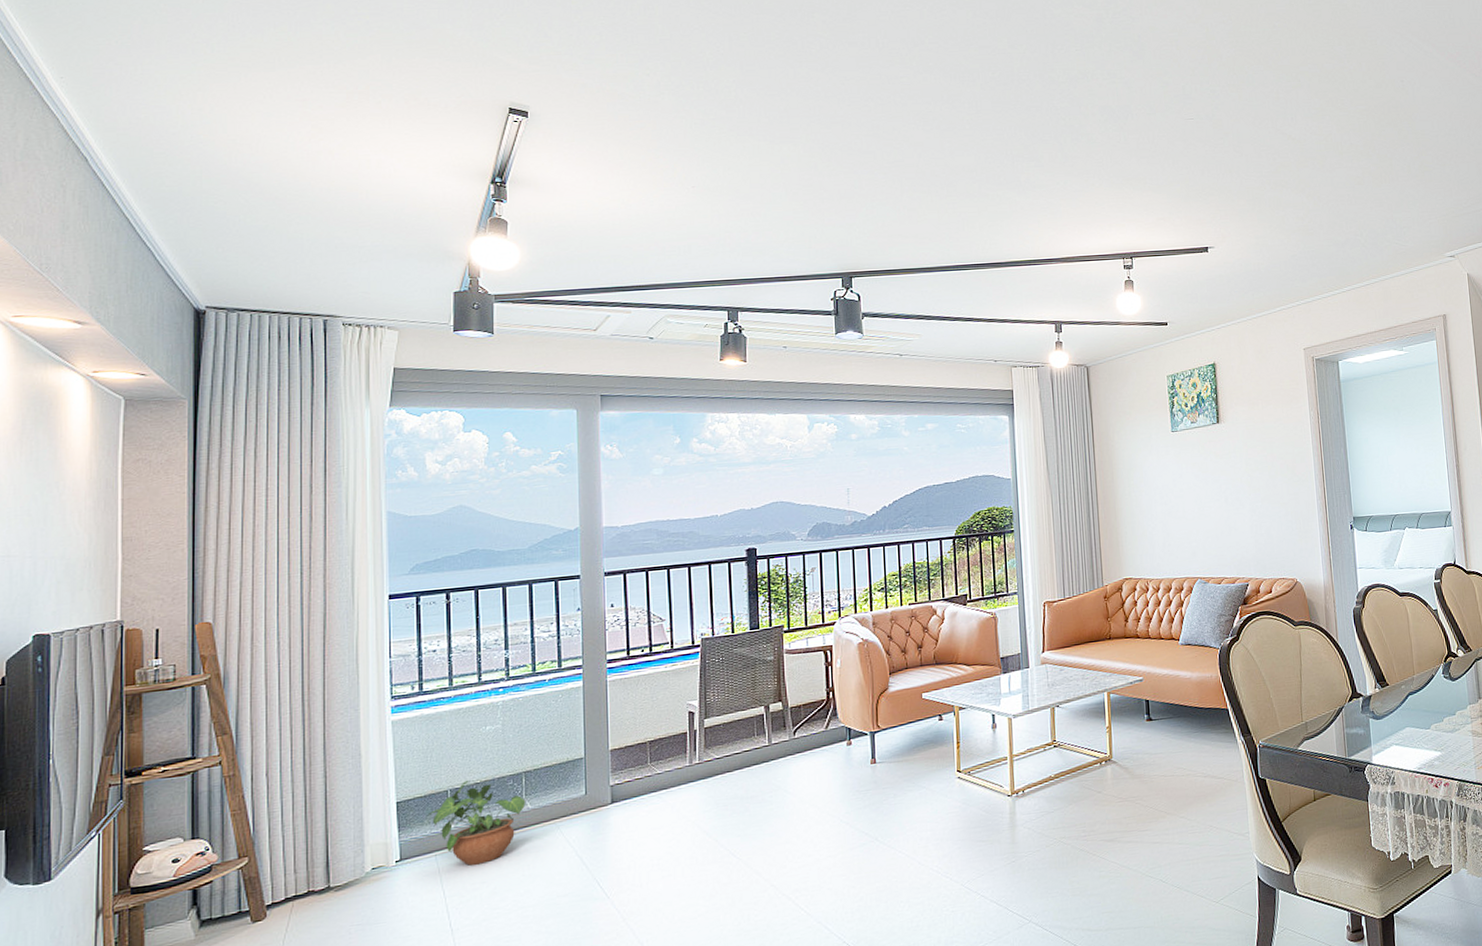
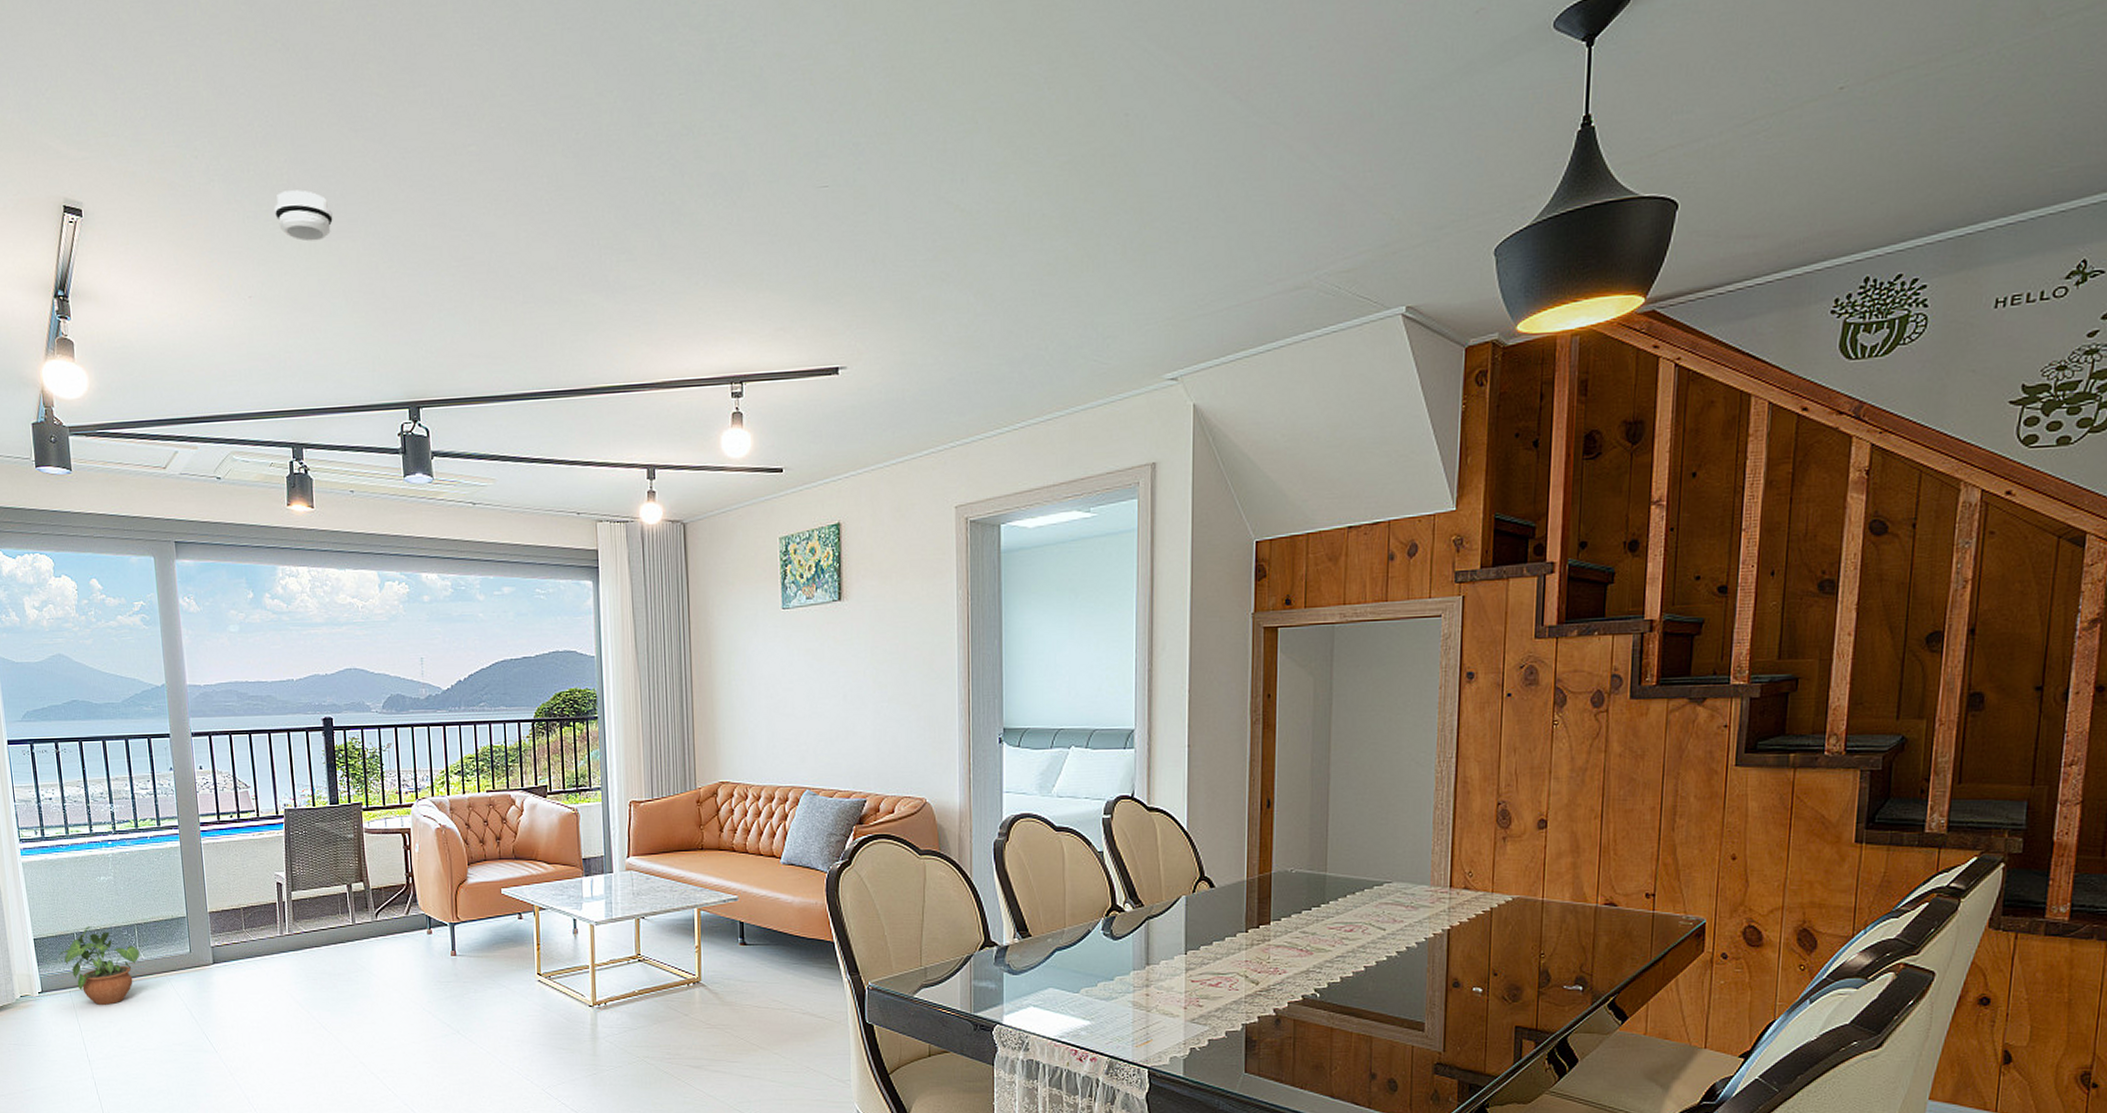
smoke detector: none [720,104,776,144] -> present [273,190,333,242]

